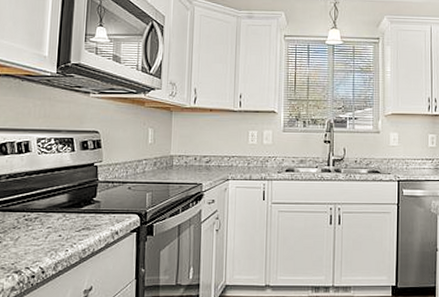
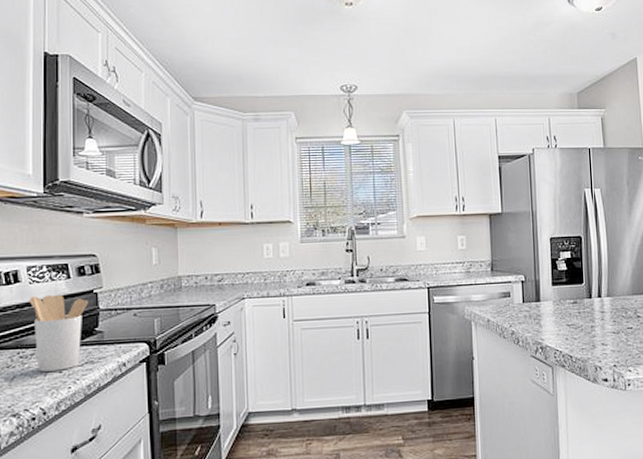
utensil holder: none [37,165,88,234] -> present [30,294,88,372]

